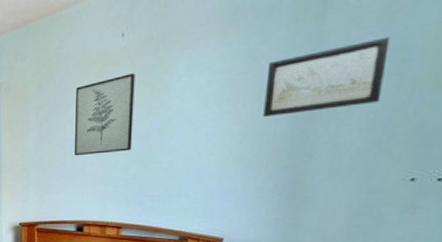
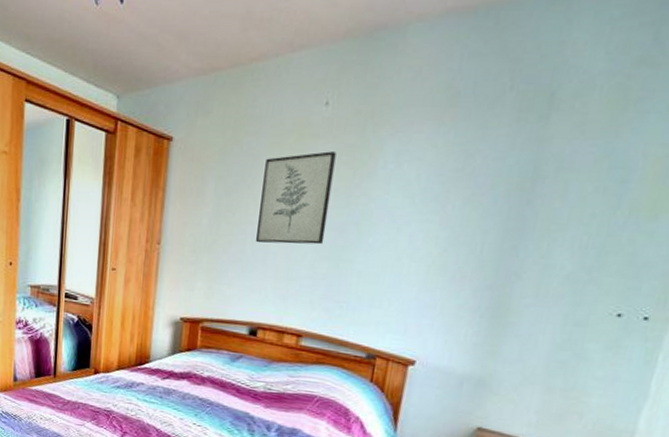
wall art: present [263,36,391,117] -> none [473,151,613,225]

